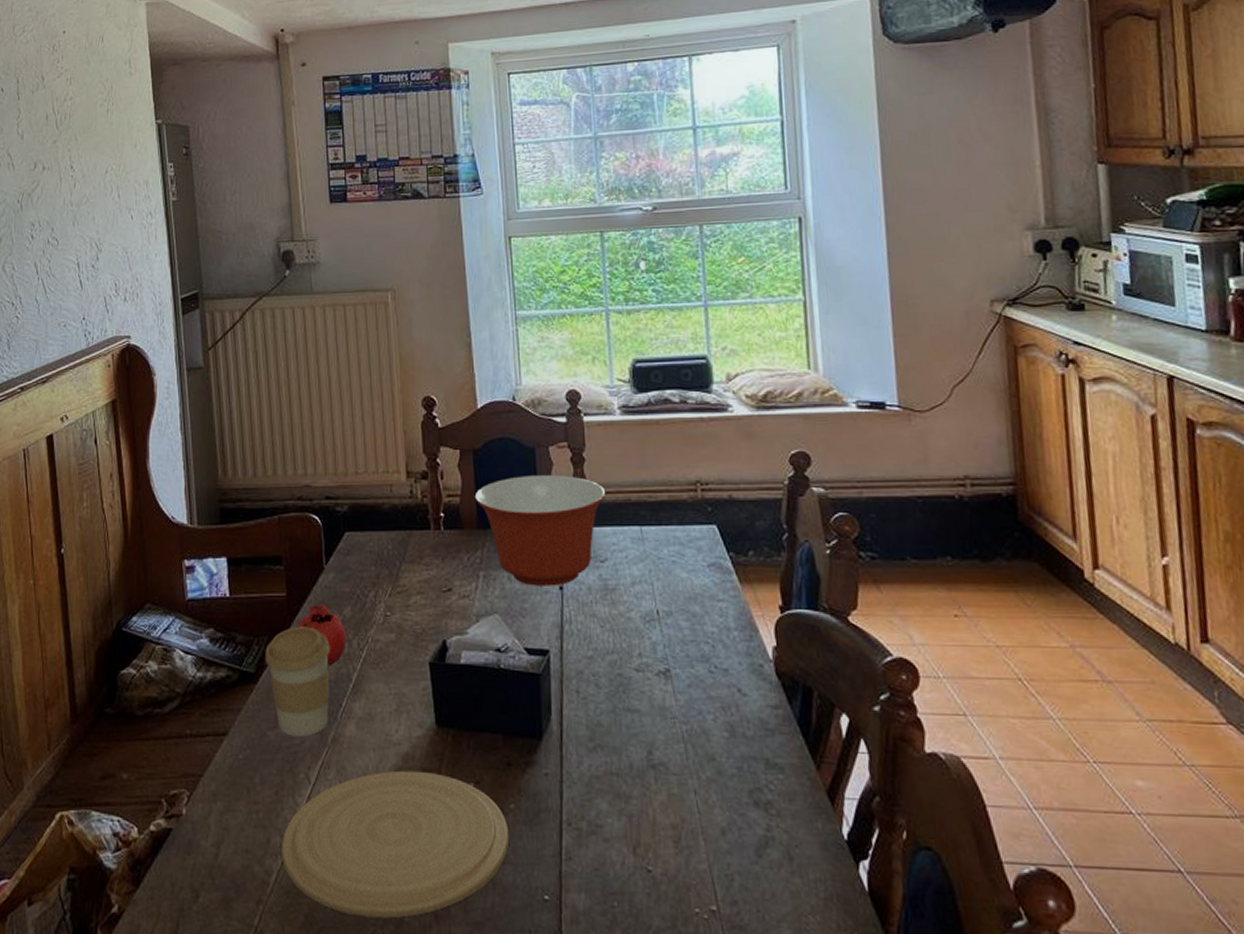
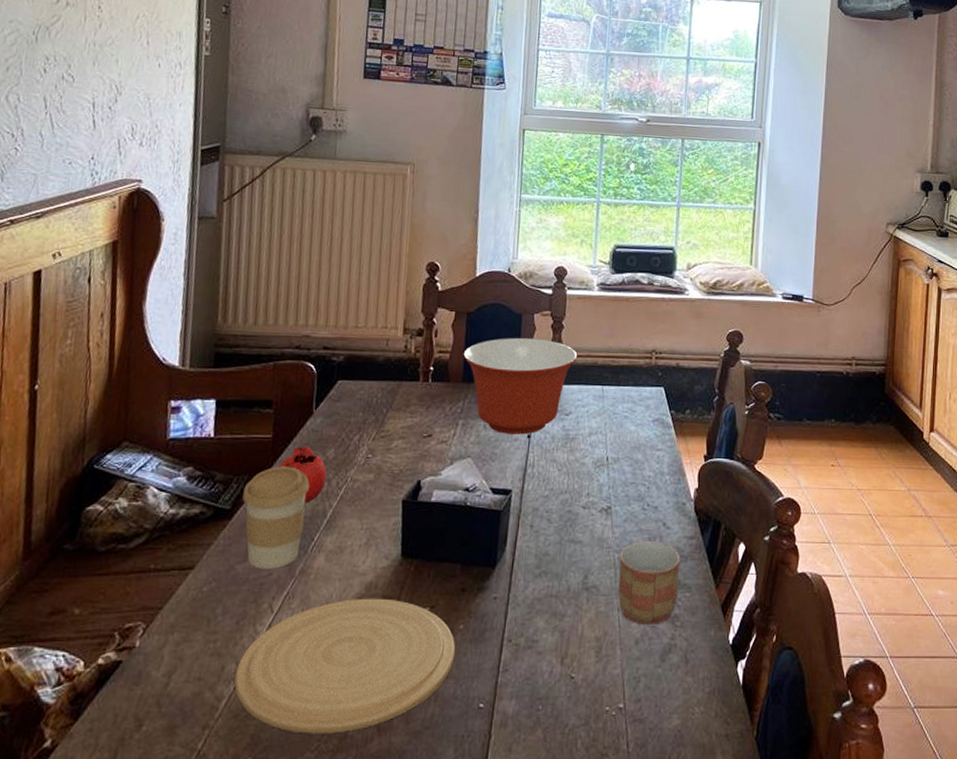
mug: none [688,709,769,812] -> present [617,540,680,625]

